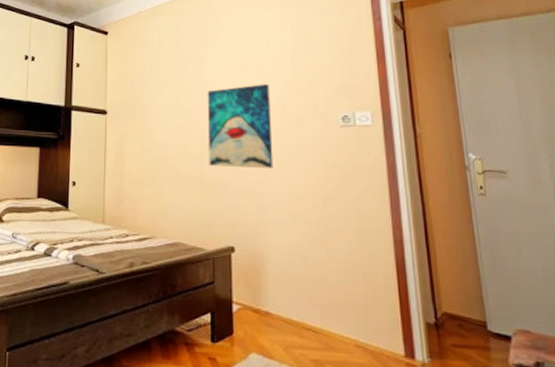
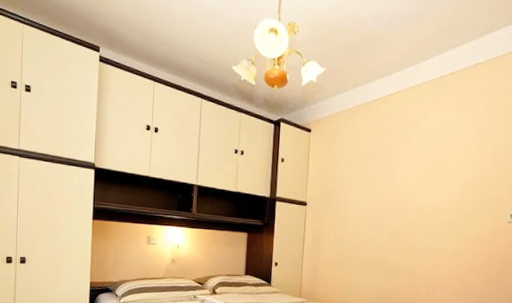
wall art: present [207,84,274,168] -> none [392,183,452,256]

